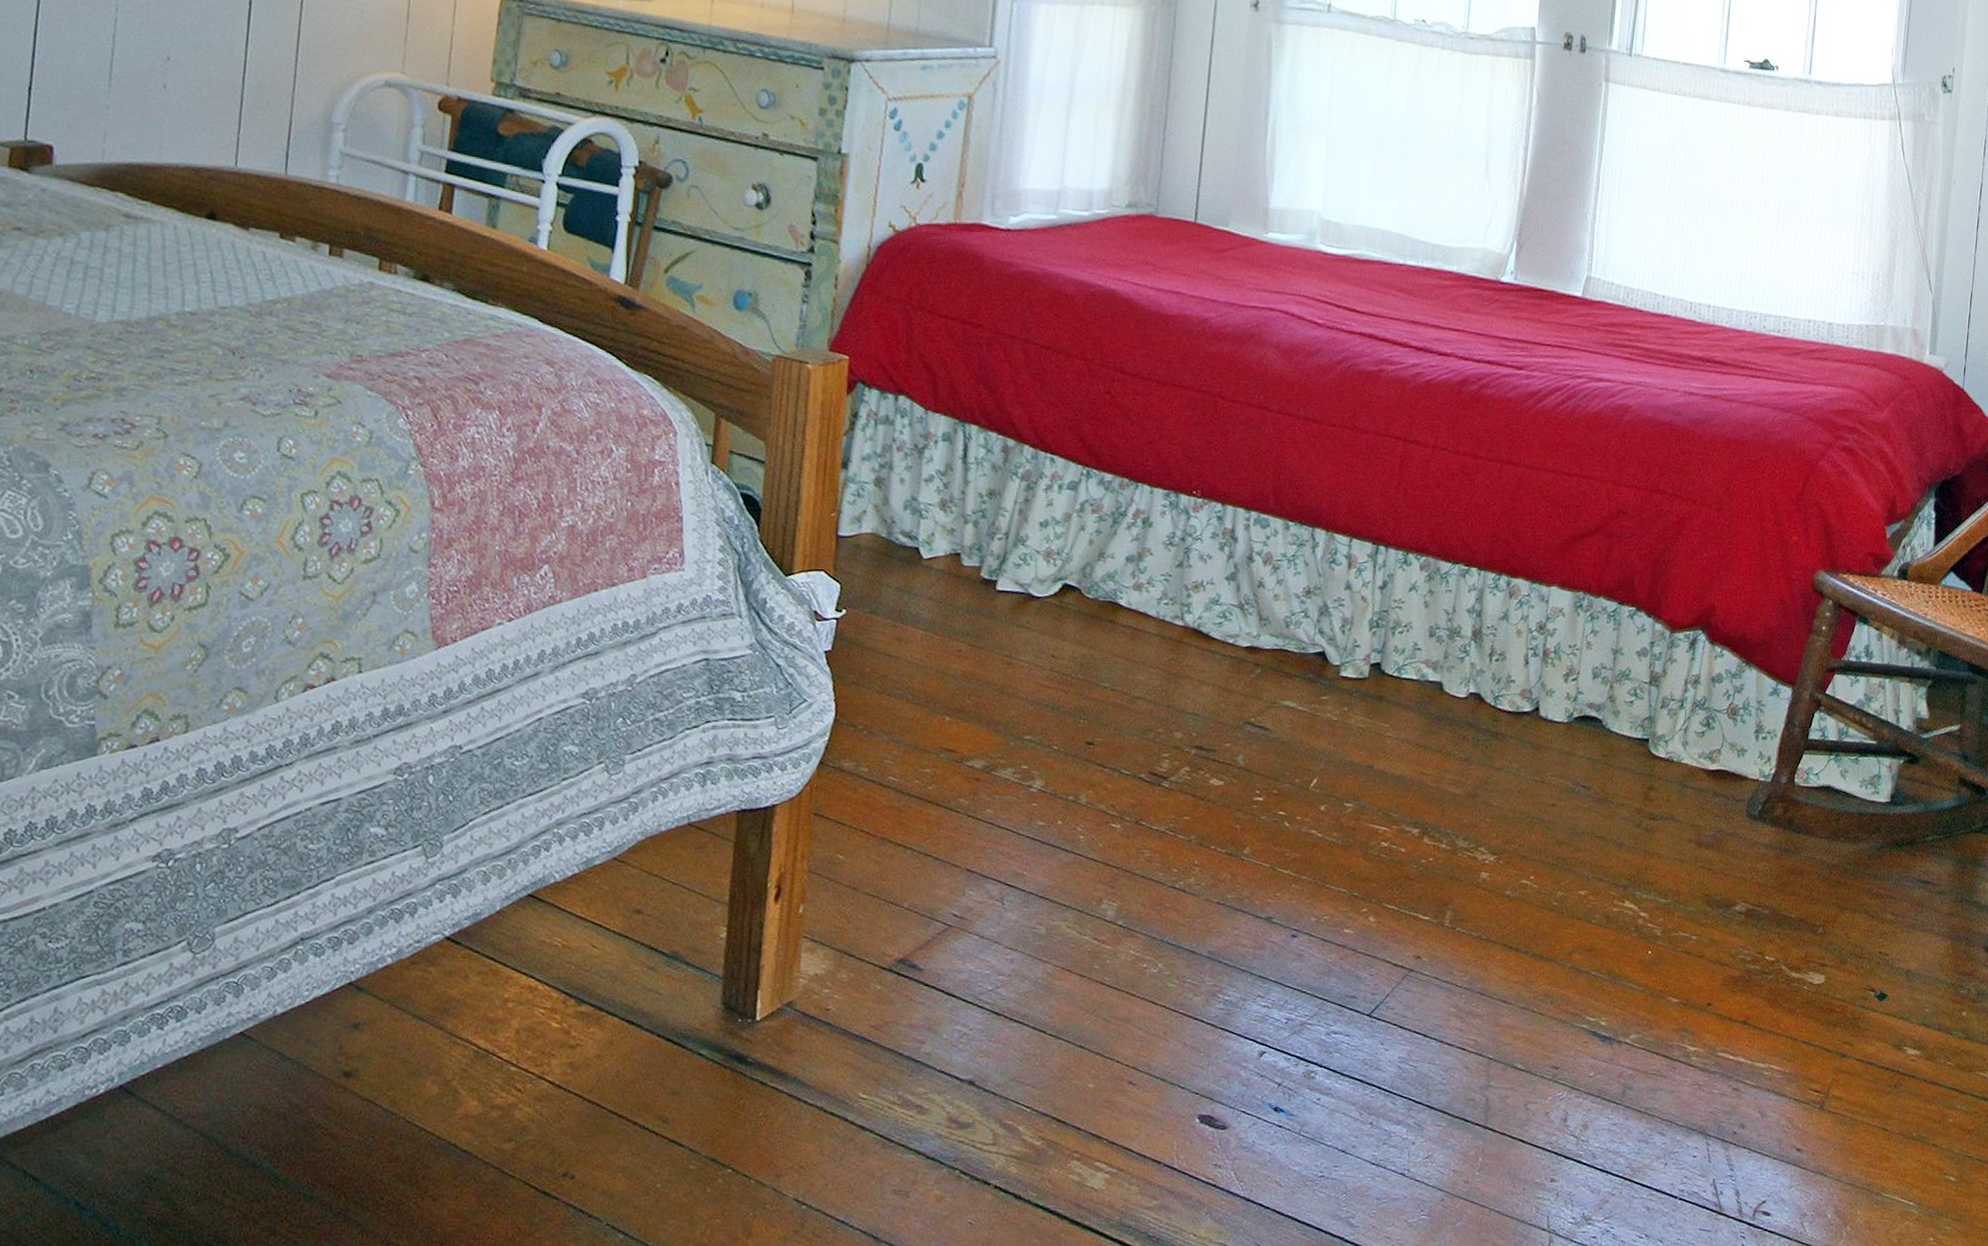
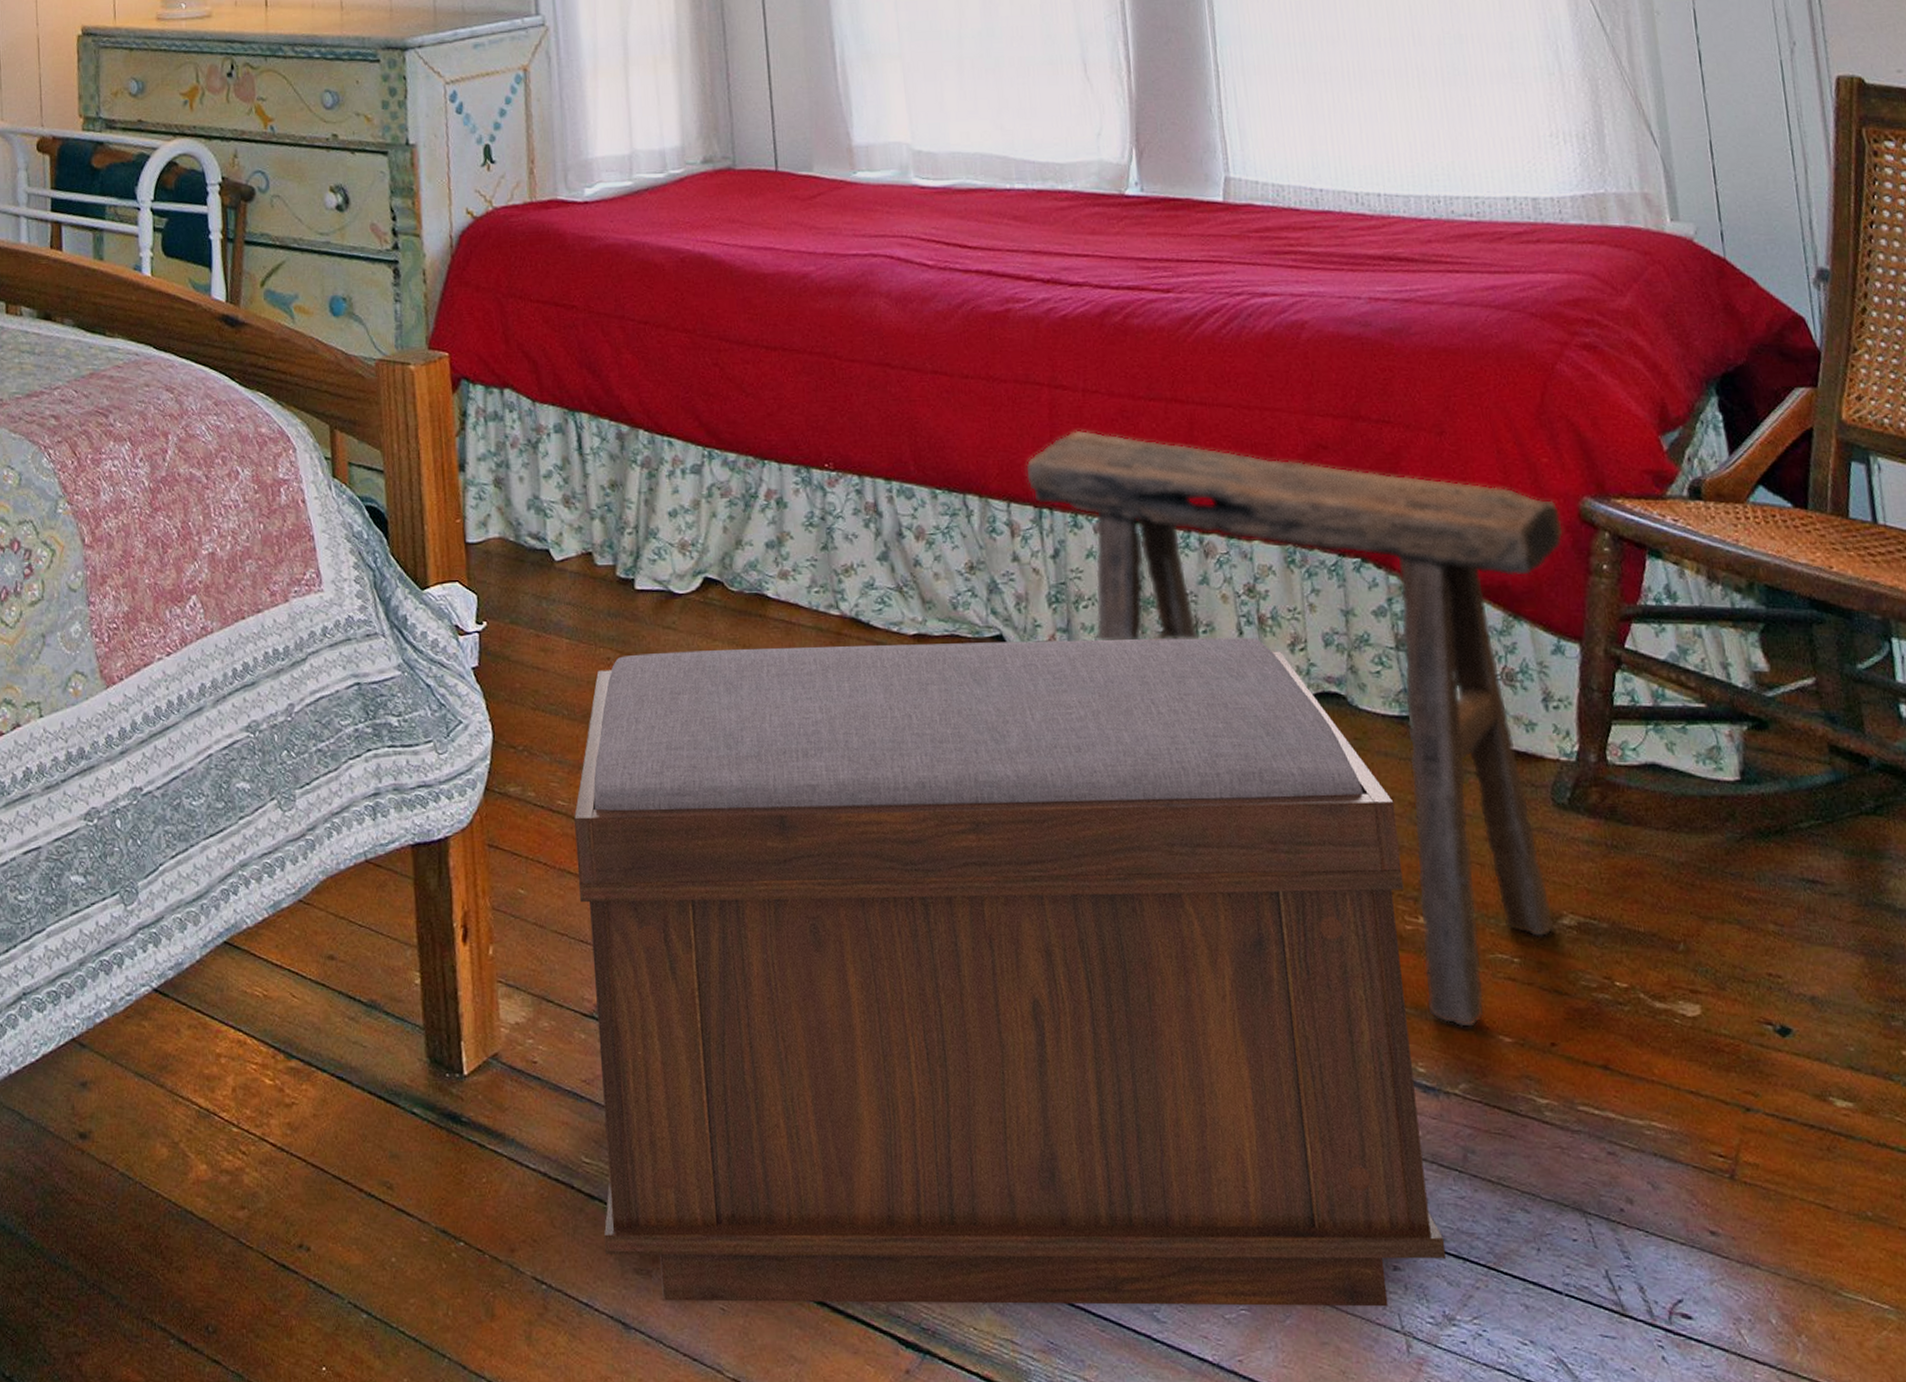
bench: none [868,648,1624,1217] -> present [574,637,1447,1307]
stool: none [1370,480,1799,991] -> present [1025,430,1564,1029]

